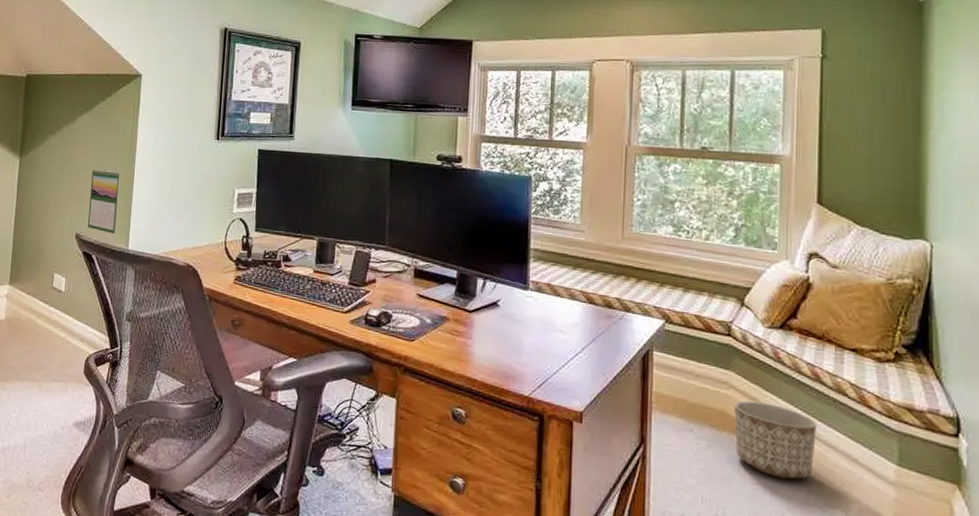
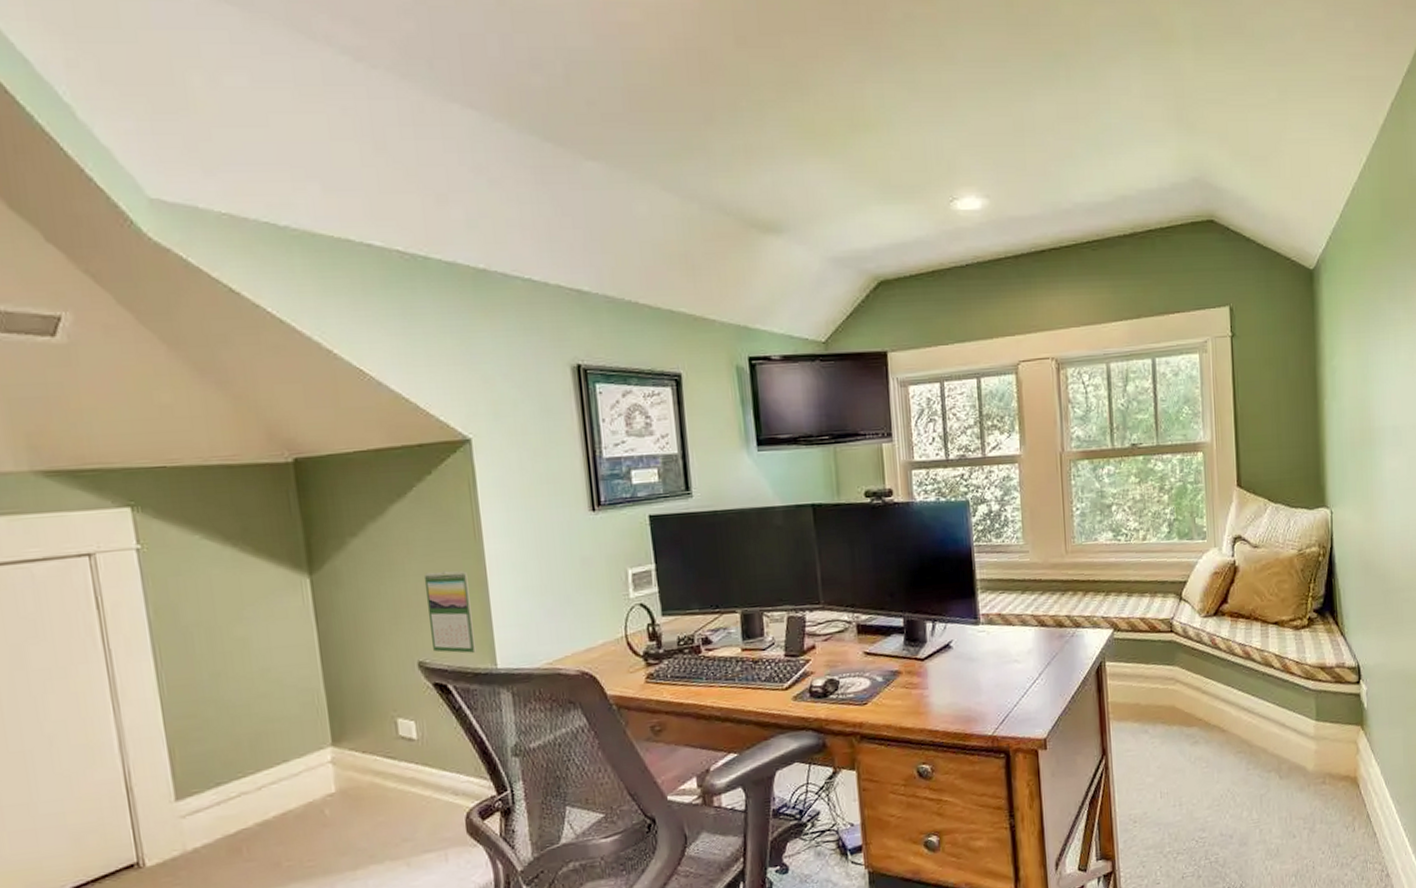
planter: present [734,400,816,479] -> none [1182,689,1251,757]

